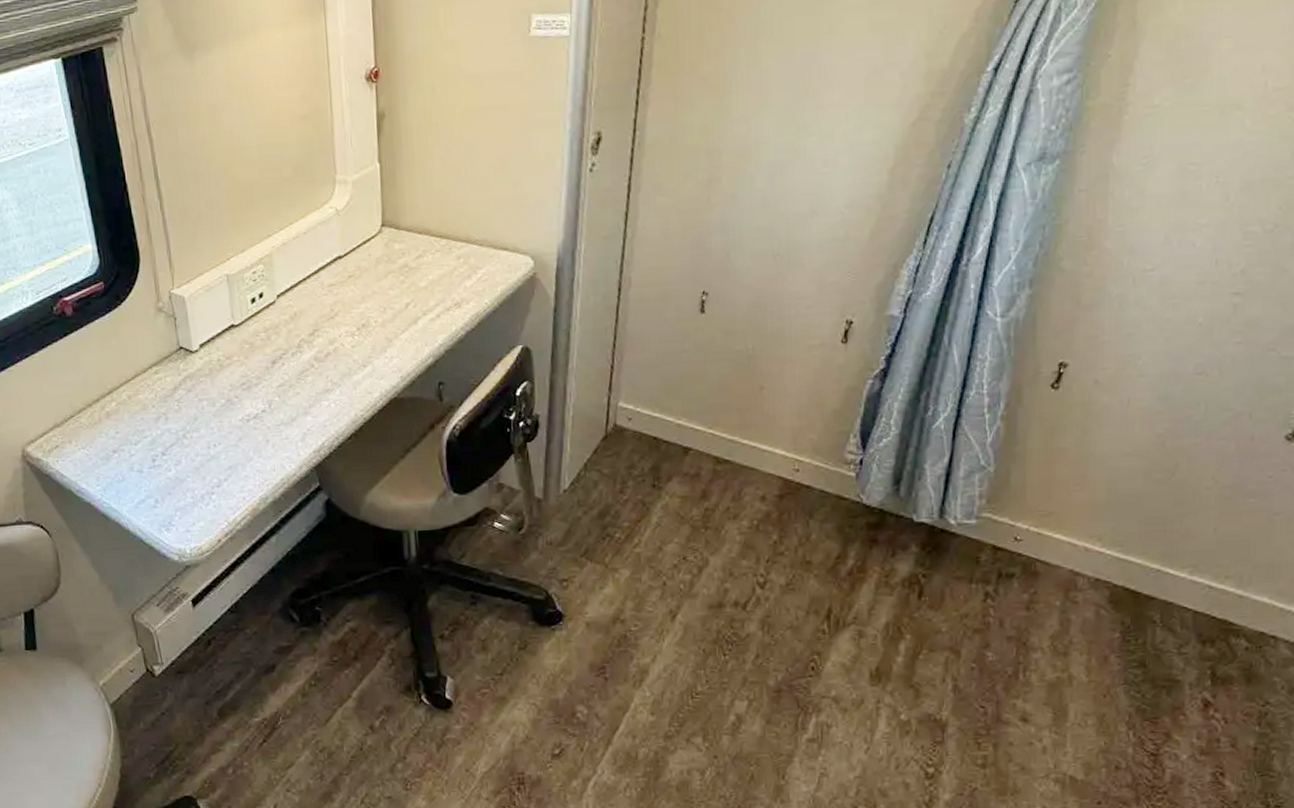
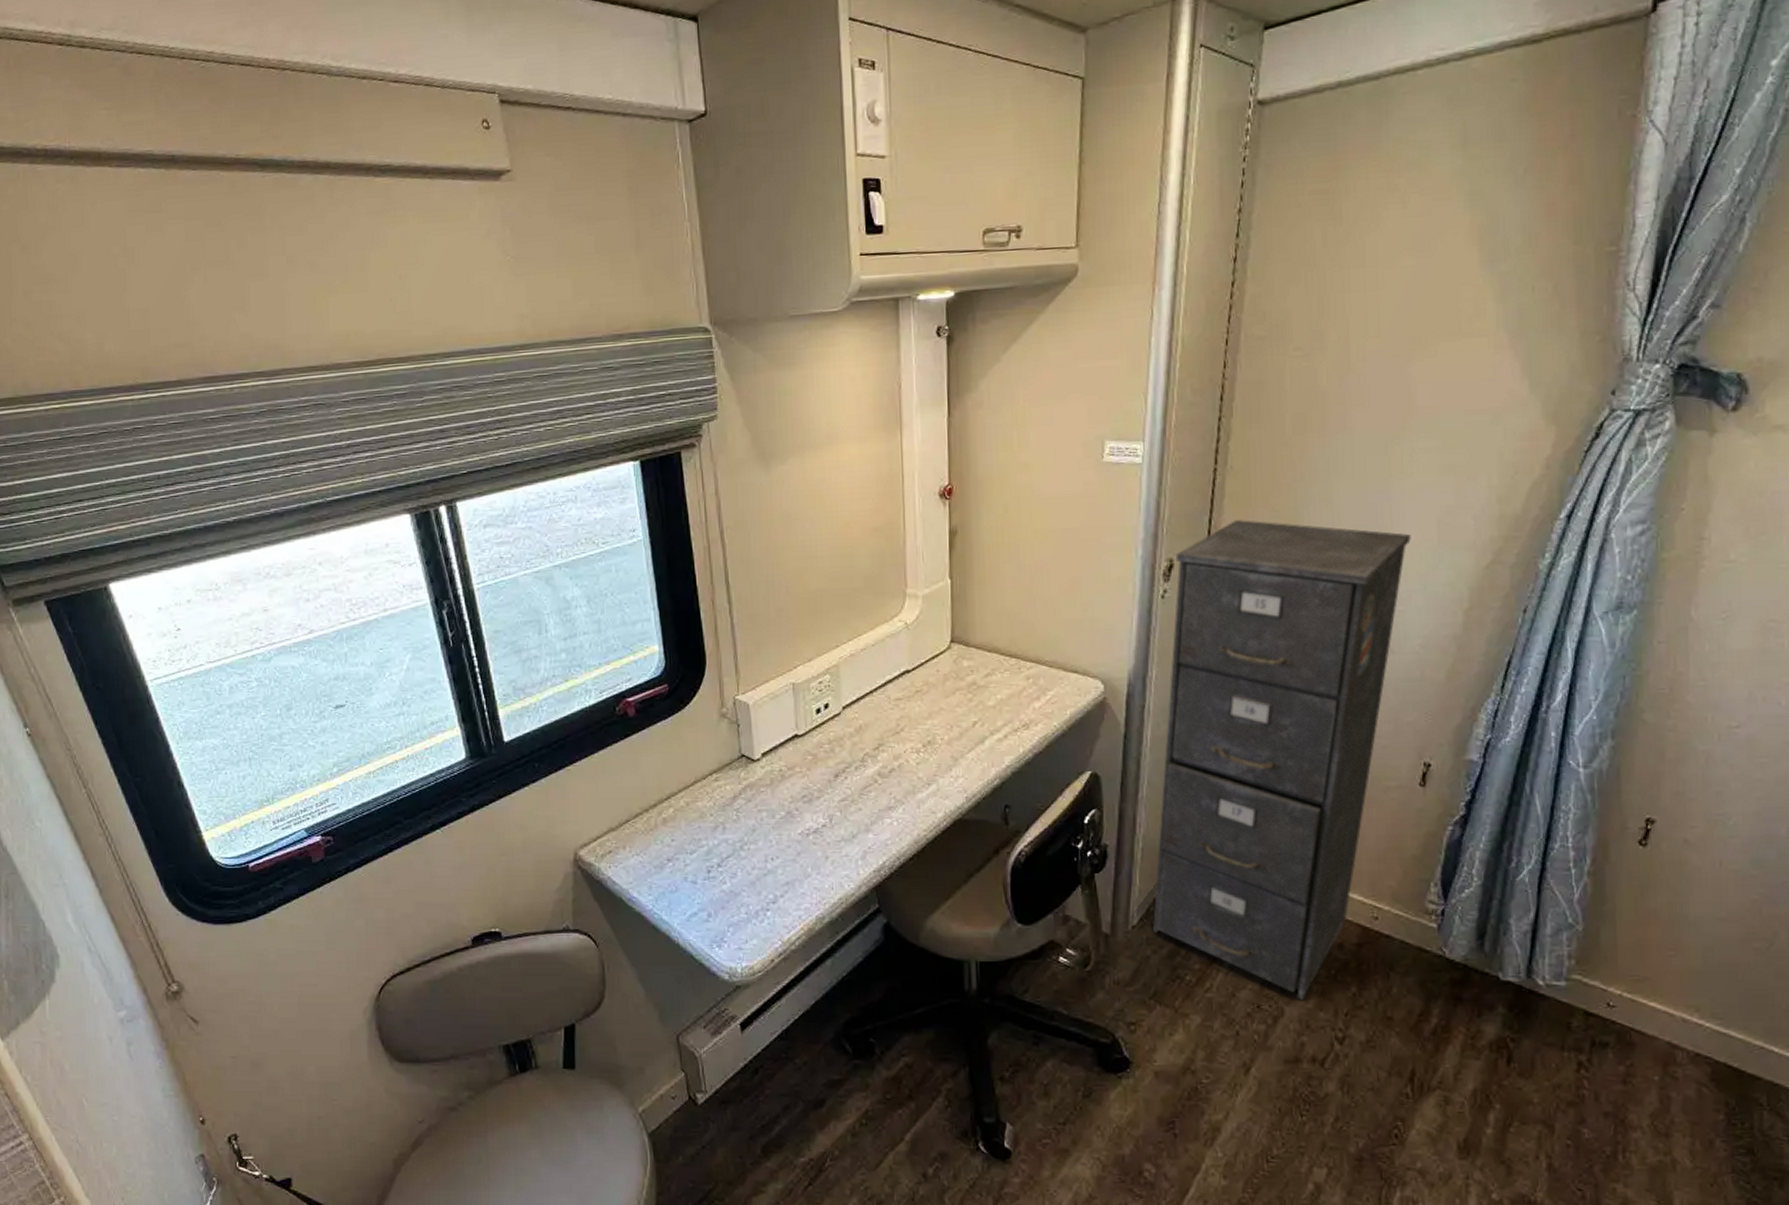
filing cabinet: none [584,88,838,551] -> present [1153,520,1411,1001]

